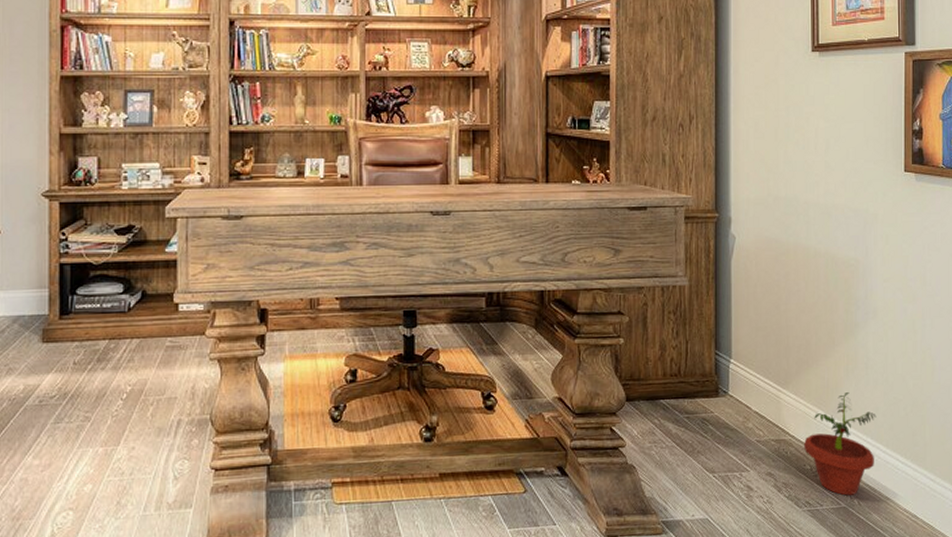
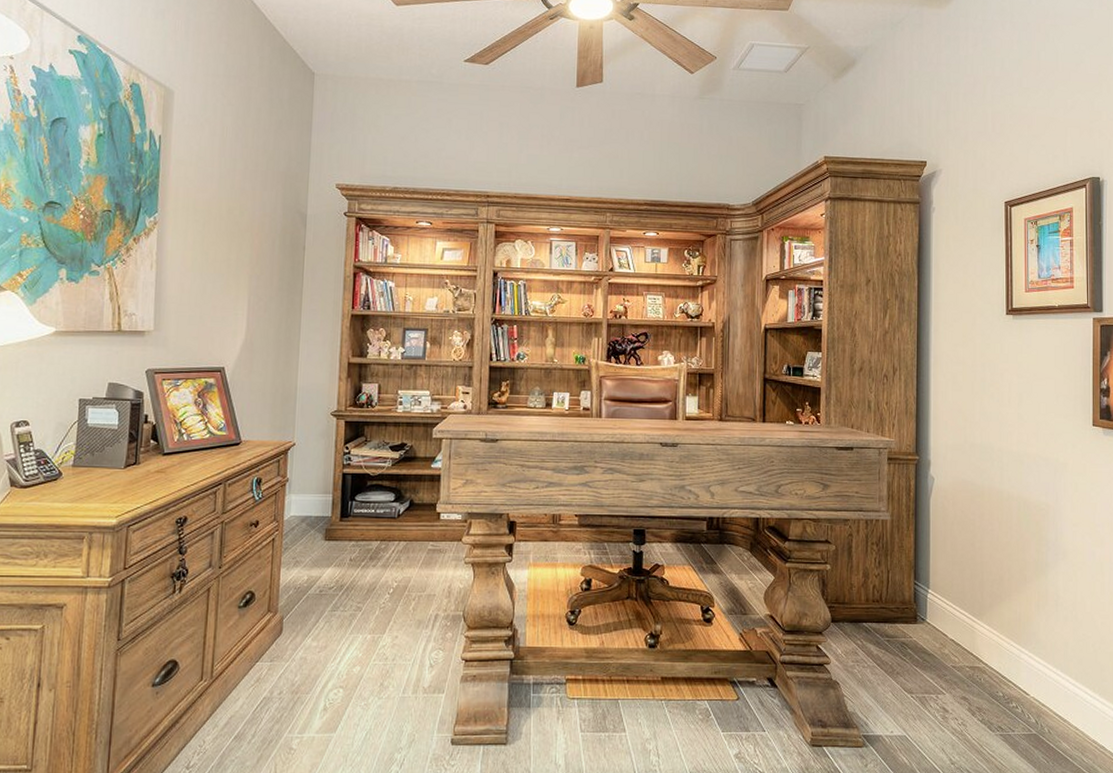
potted plant: present [804,392,876,496] -> none [997,627,1066,723]

